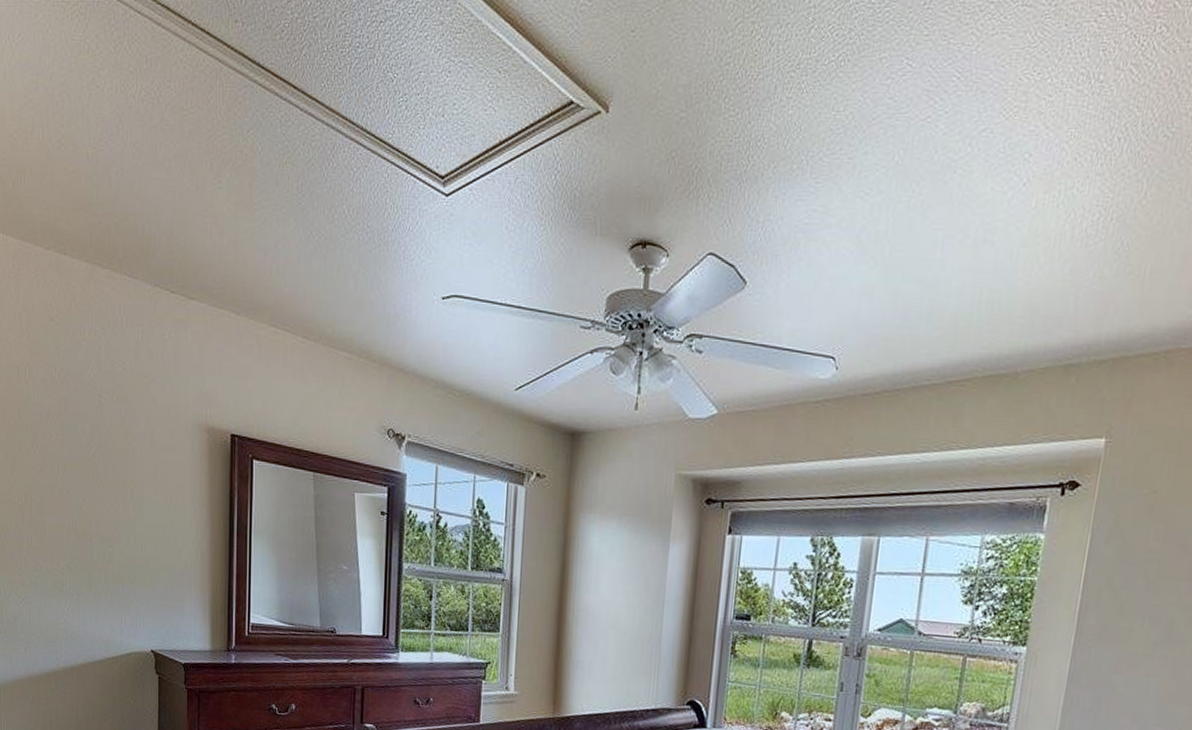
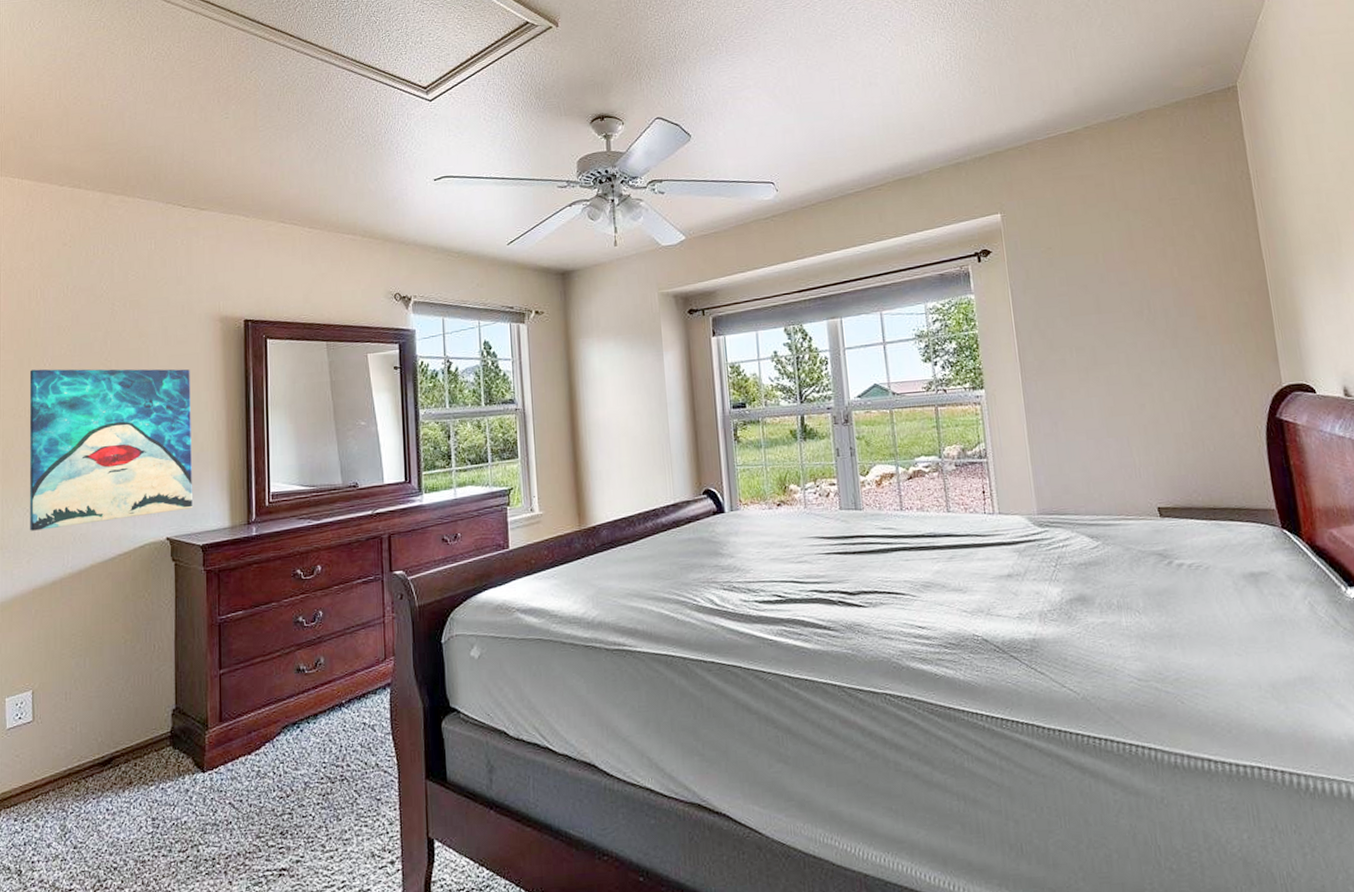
wall art: none [21,455,176,626] -> present [29,369,192,531]

